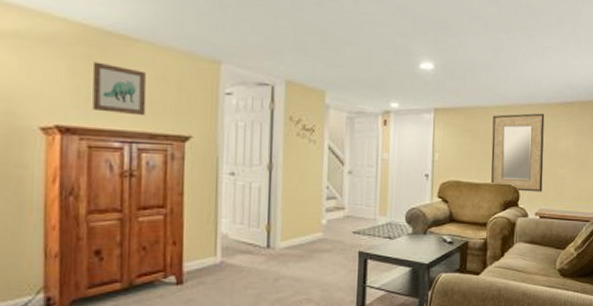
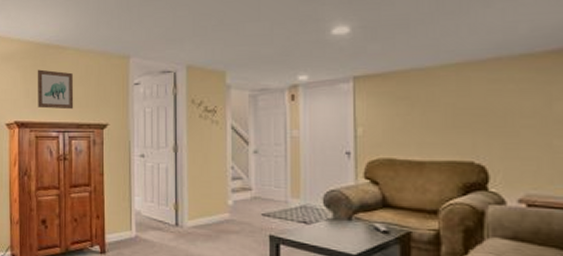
home mirror: present [491,113,545,192] -> none [438,67,529,172]

